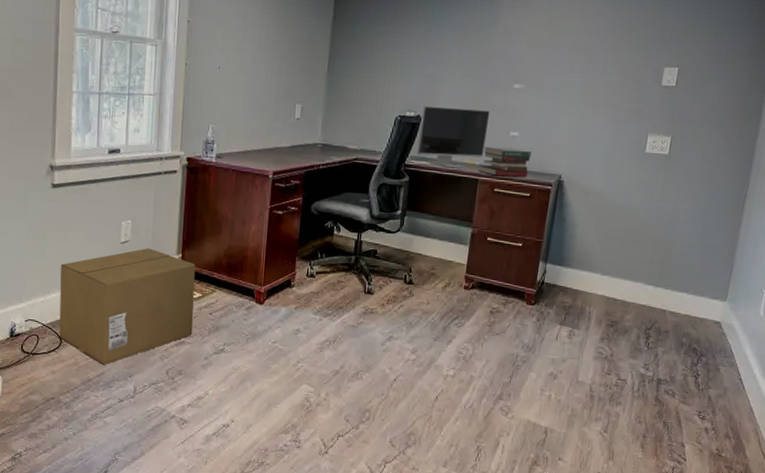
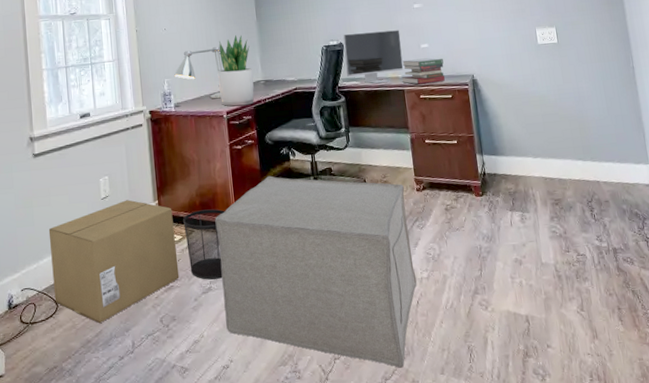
waste bin: none [205,271,253,342] -> present [183,209,225,280]
desk lamp: none [221,96,280,157] -> present [174,47,222,99]
ottoman: none [233,247,451,455] -> present [215,176,417,368]
planter: none [269,87,313,169] -> present [218,35,254,107]

